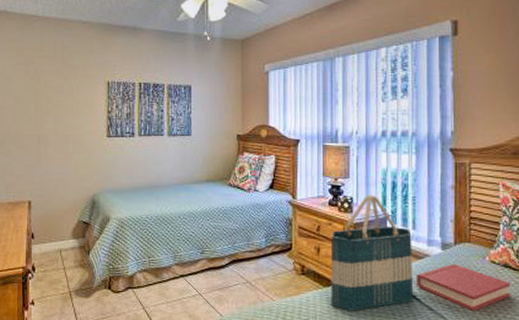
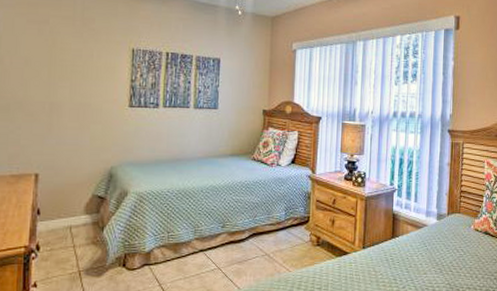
tote bag: present [330,195,414,311] -> none [342,170,414,279]
hardback book: present [417,263,511,312] -> none [415,231,489,274]

